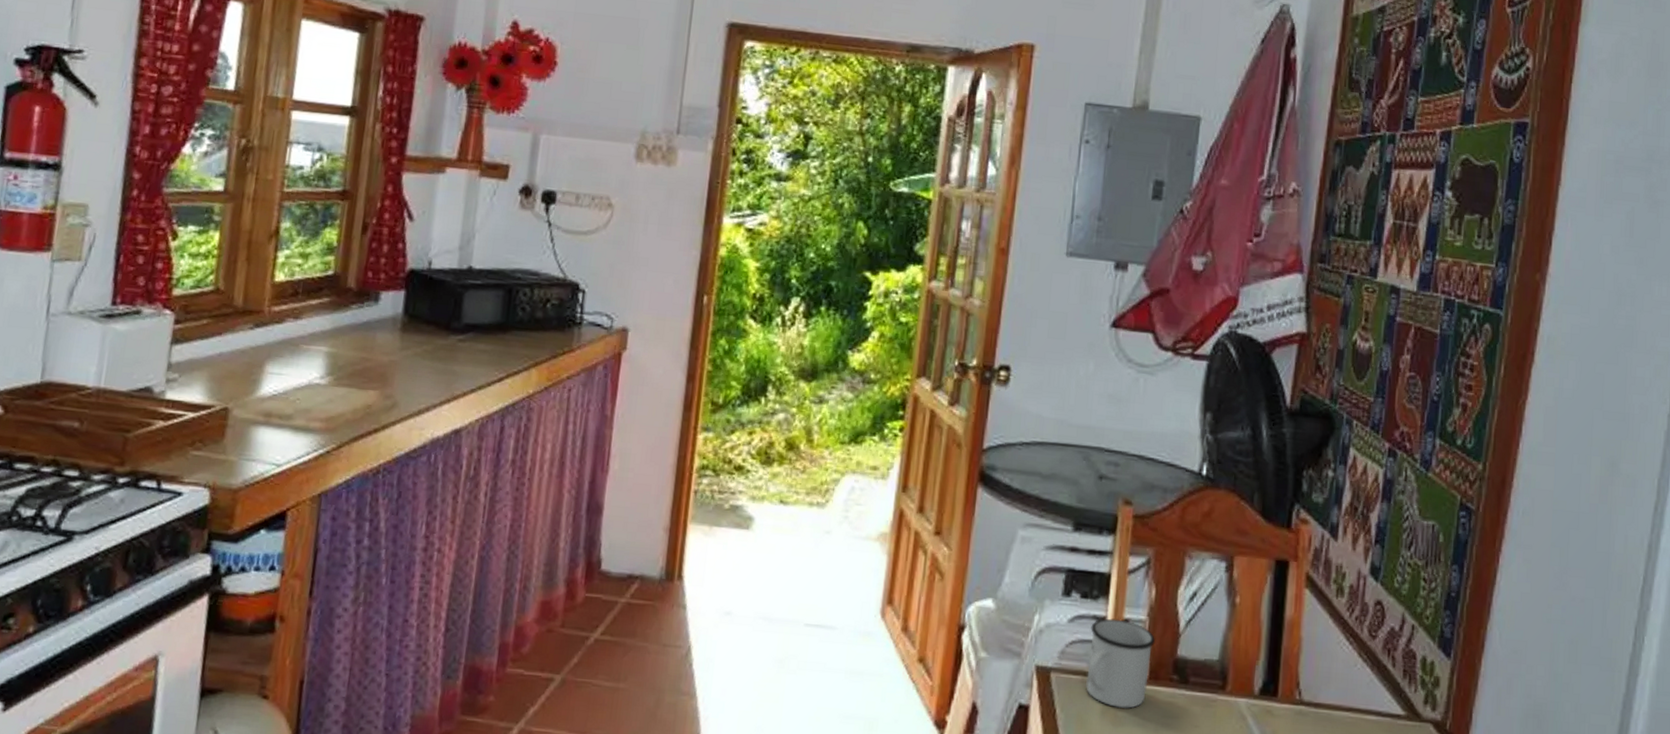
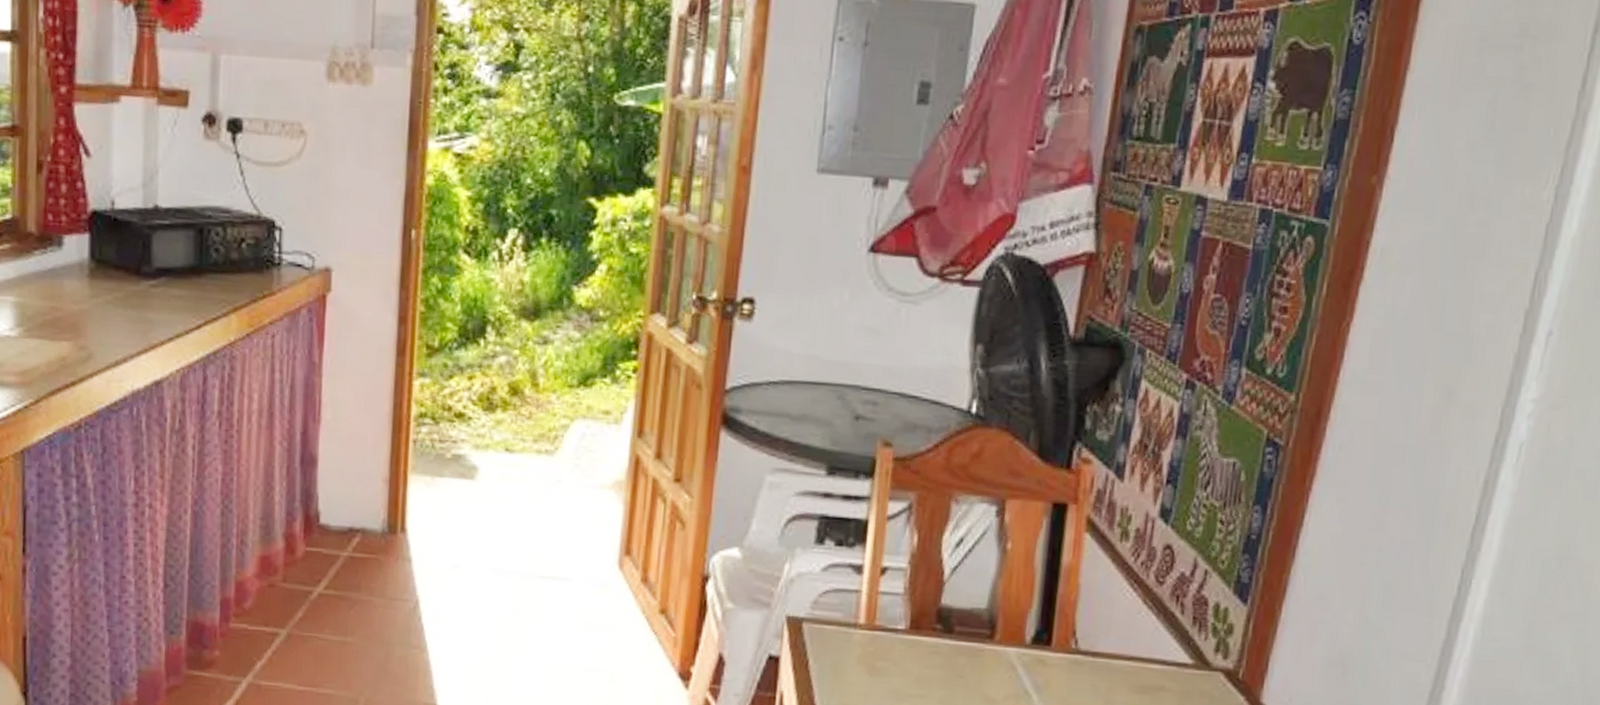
mug: present [1086,618,1155,709] -> none [841,566,917,659]

